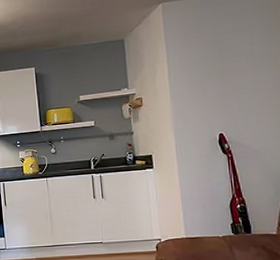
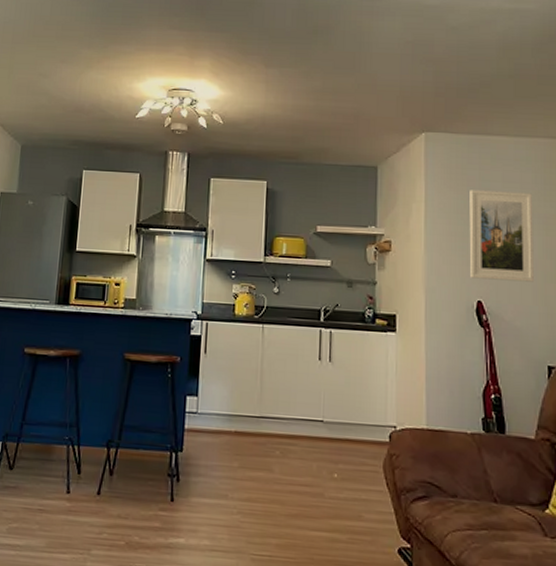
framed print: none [205,37,267,117] -> present [469,190,534,282]

